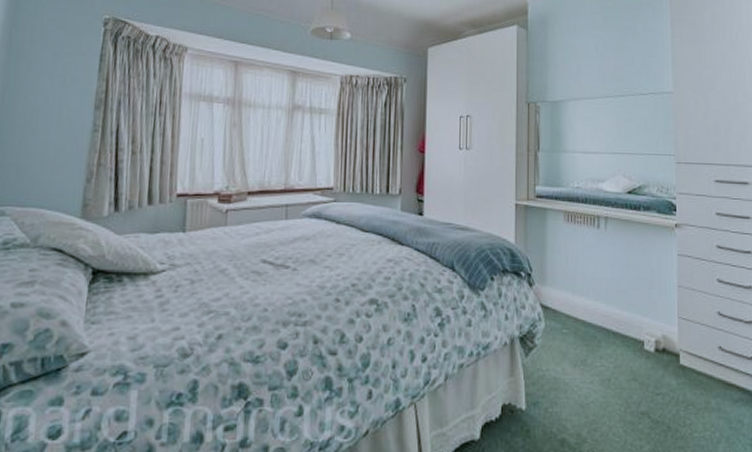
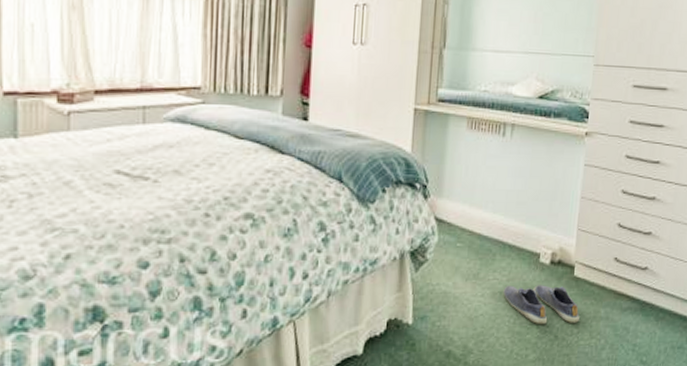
shoe: none [611,373,691,415] -> present [503,285,580,325]

